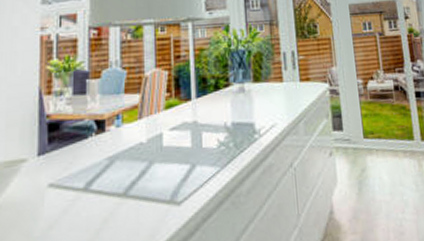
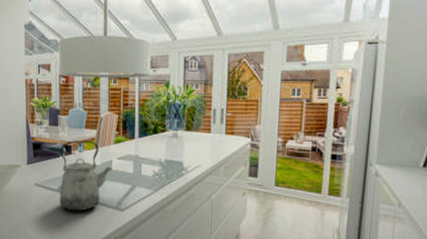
kettle: none [87,109,164,218] -> present [60,140,113,211]

